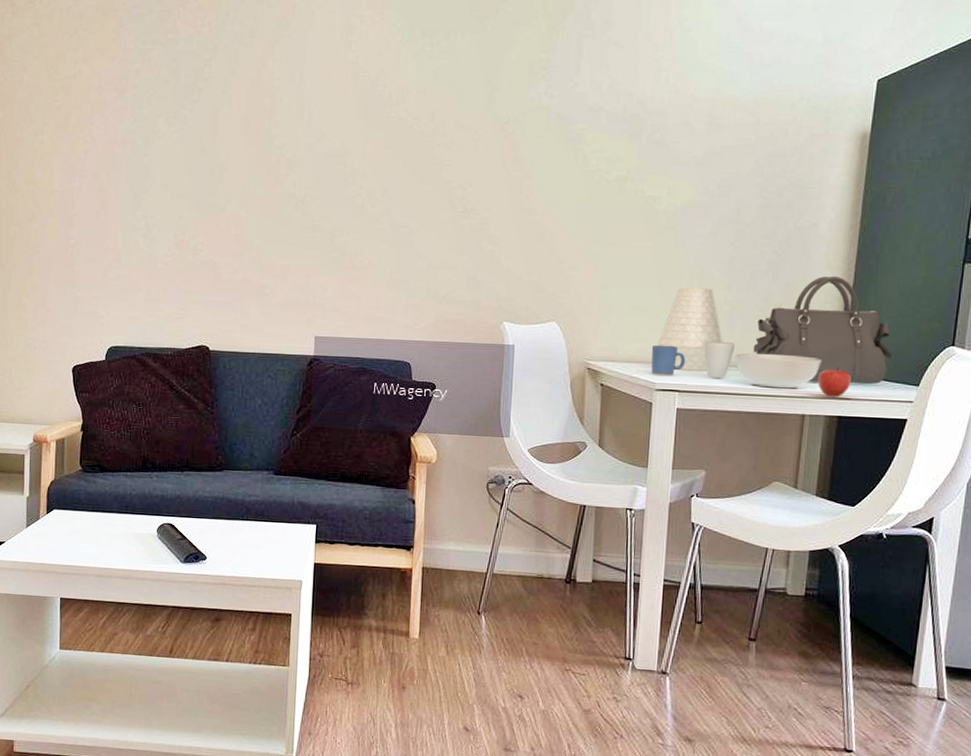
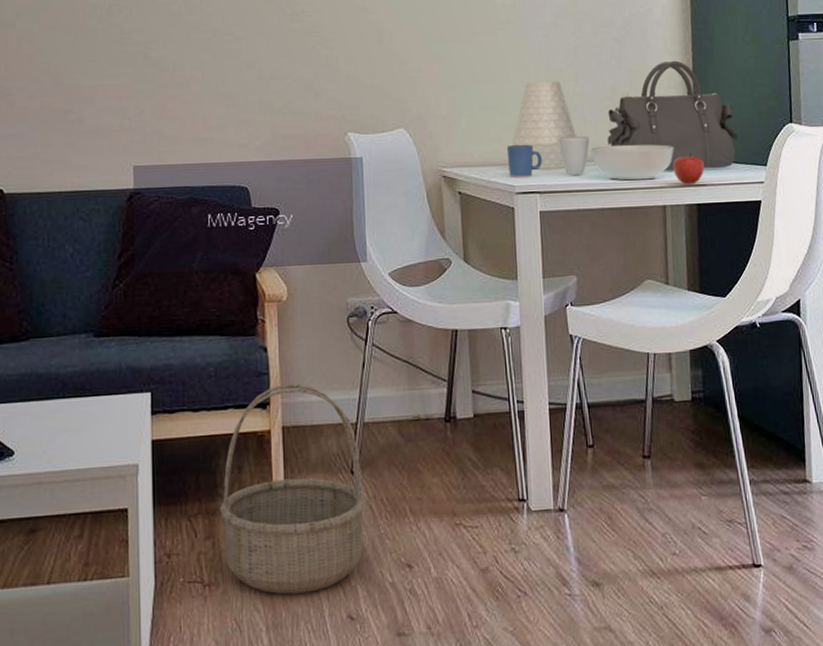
basket: none [364,532,490,704] -> present [219,383,367,595]

